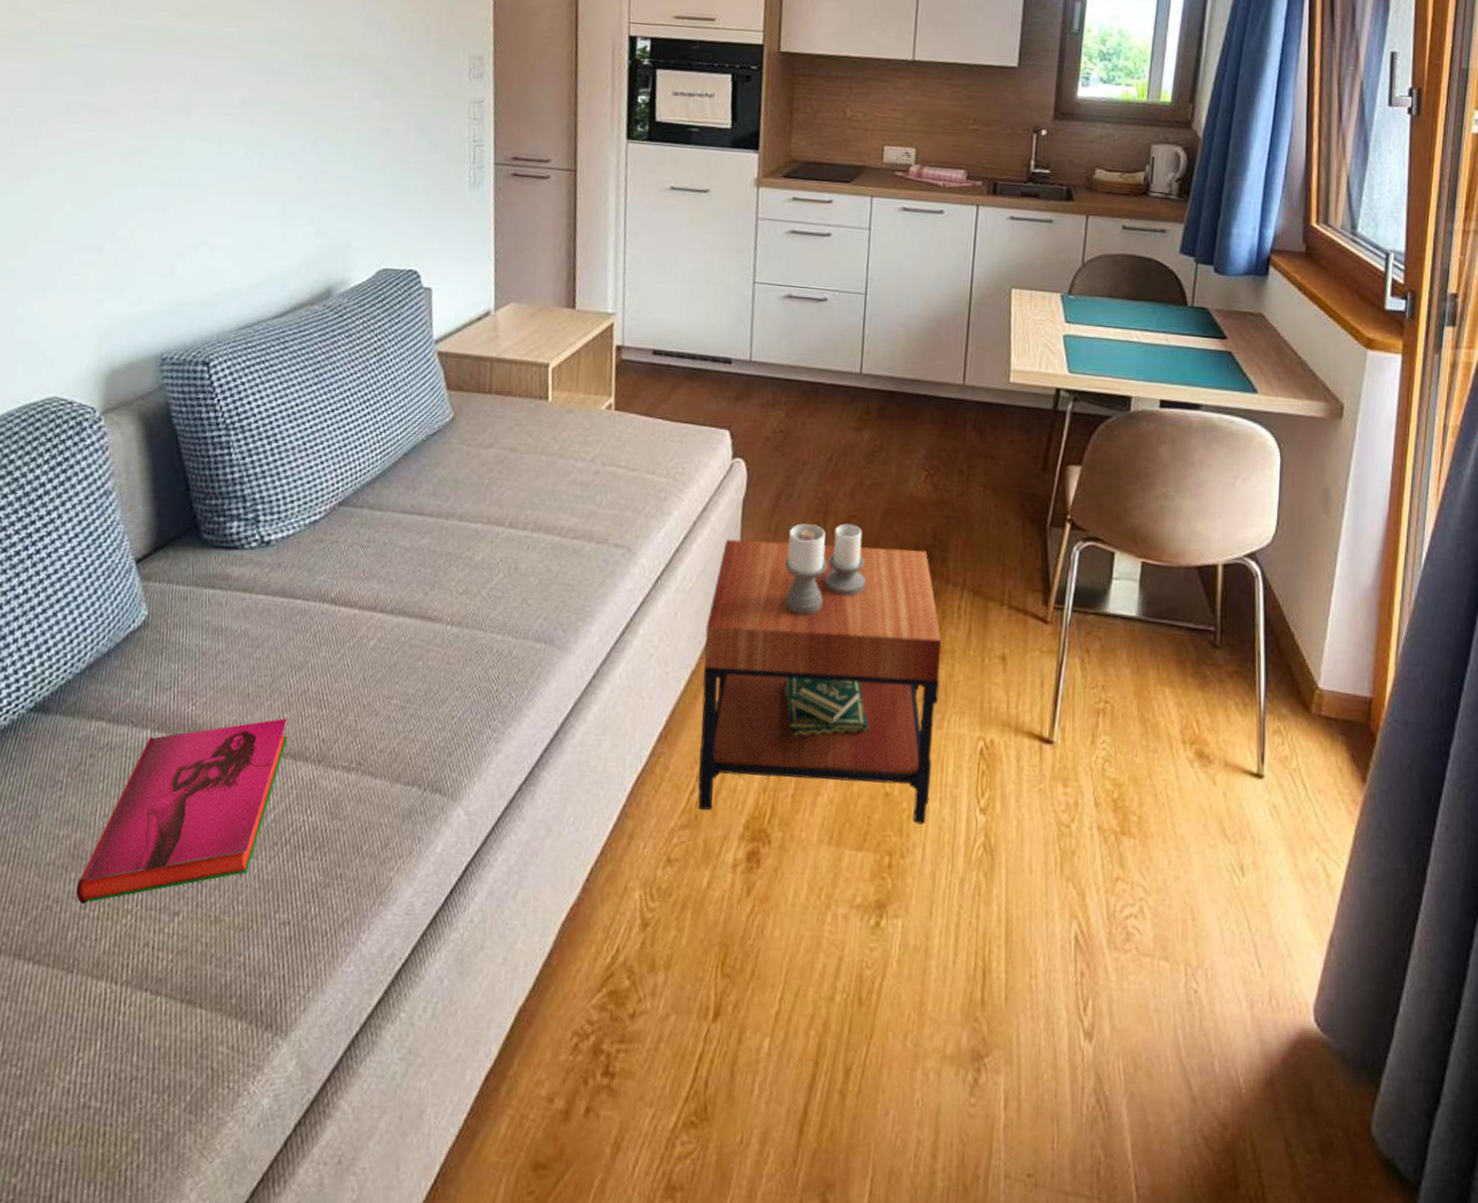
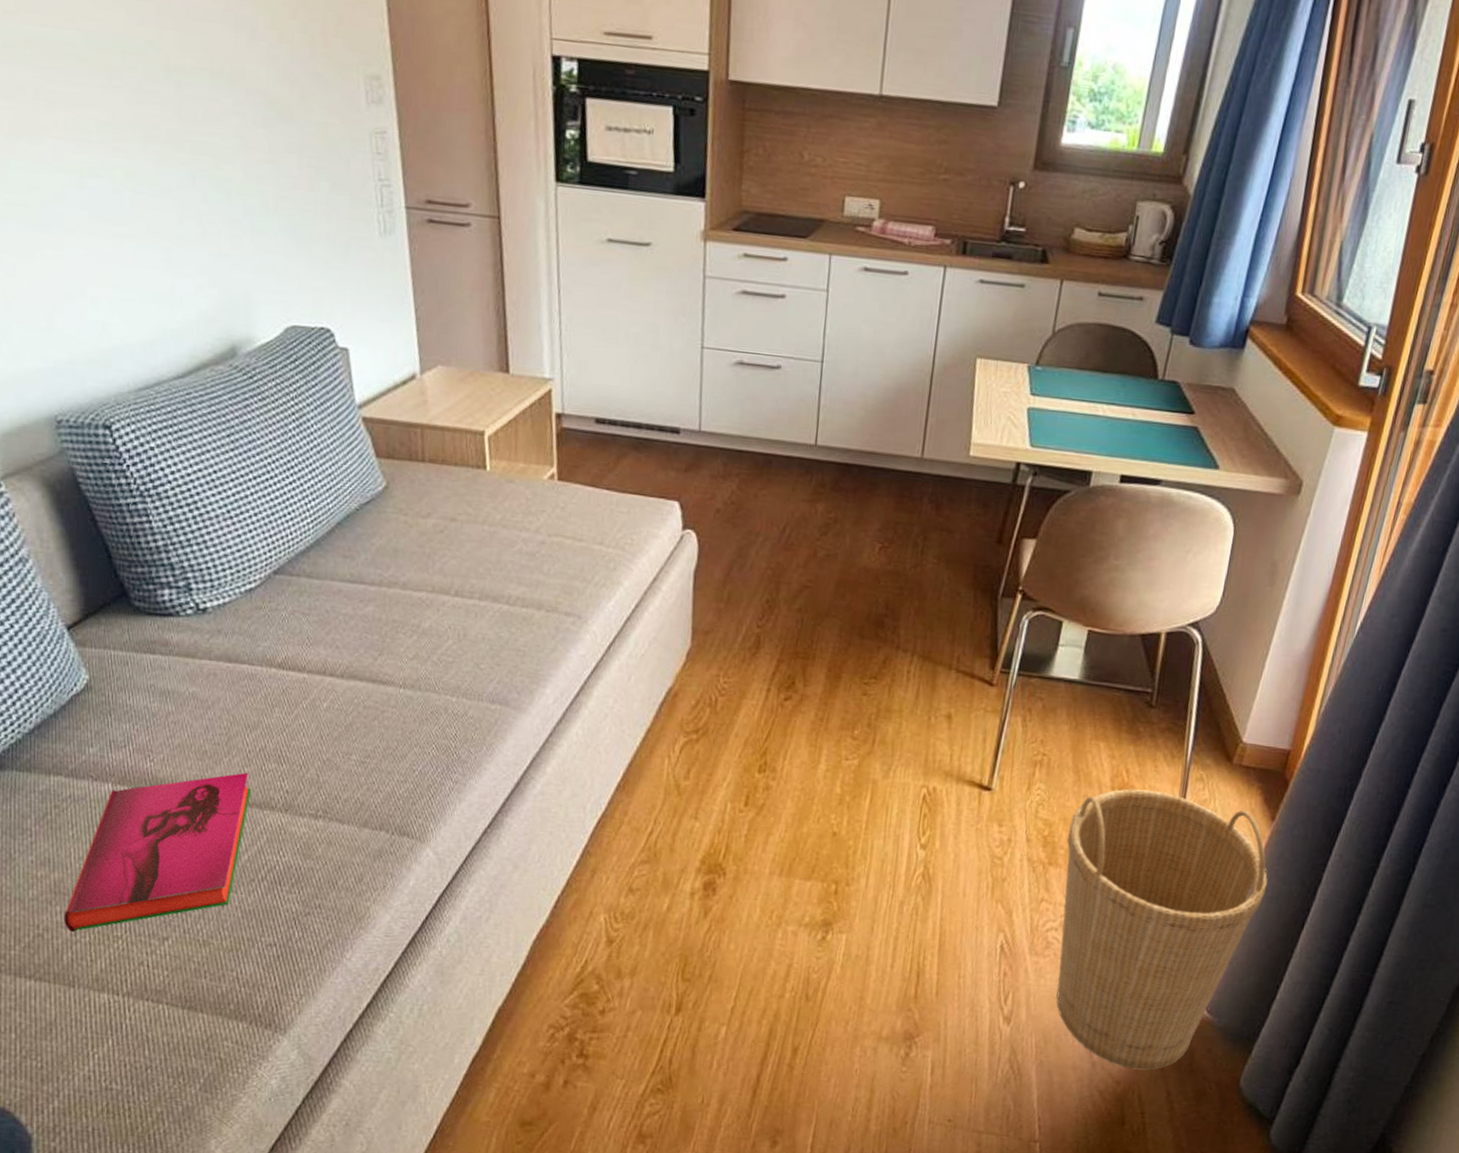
side table: present [698,523,942,823] -> none [656,593,891,857]
basket: none [1140,742,1369,1109] -> present [1056,788,1268,1070]

